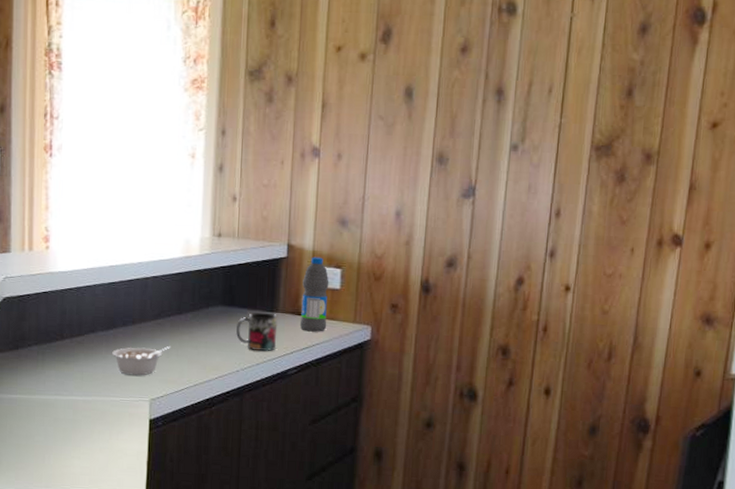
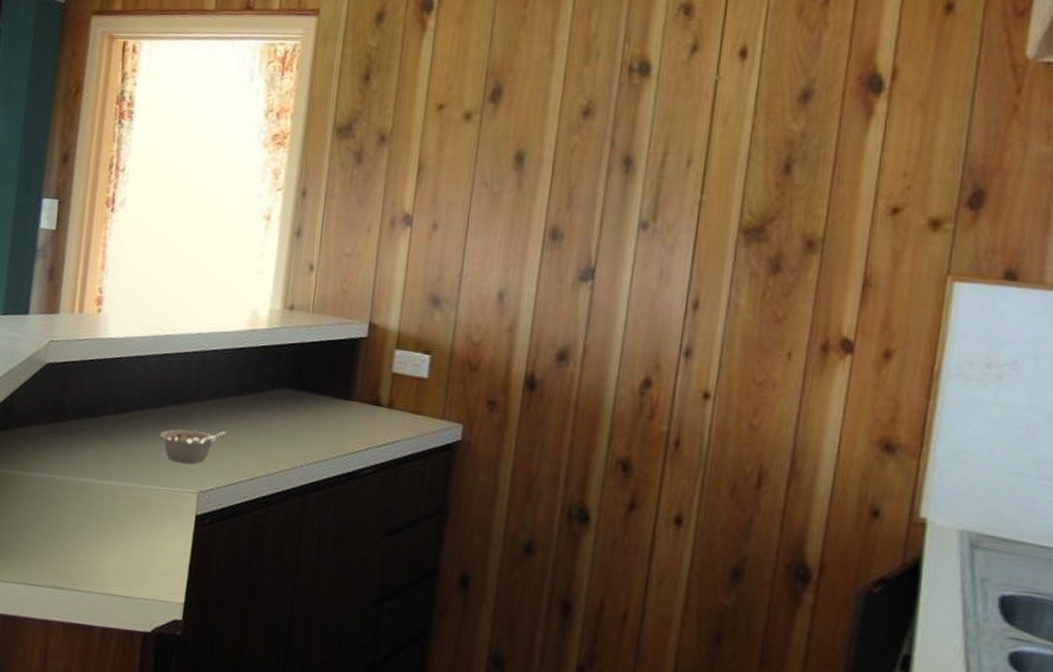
mug: present [235,312,278,351] -> none [302,399,353,446]
water bottle: present [299,257,329,332] -> none [377,339,416,428]

